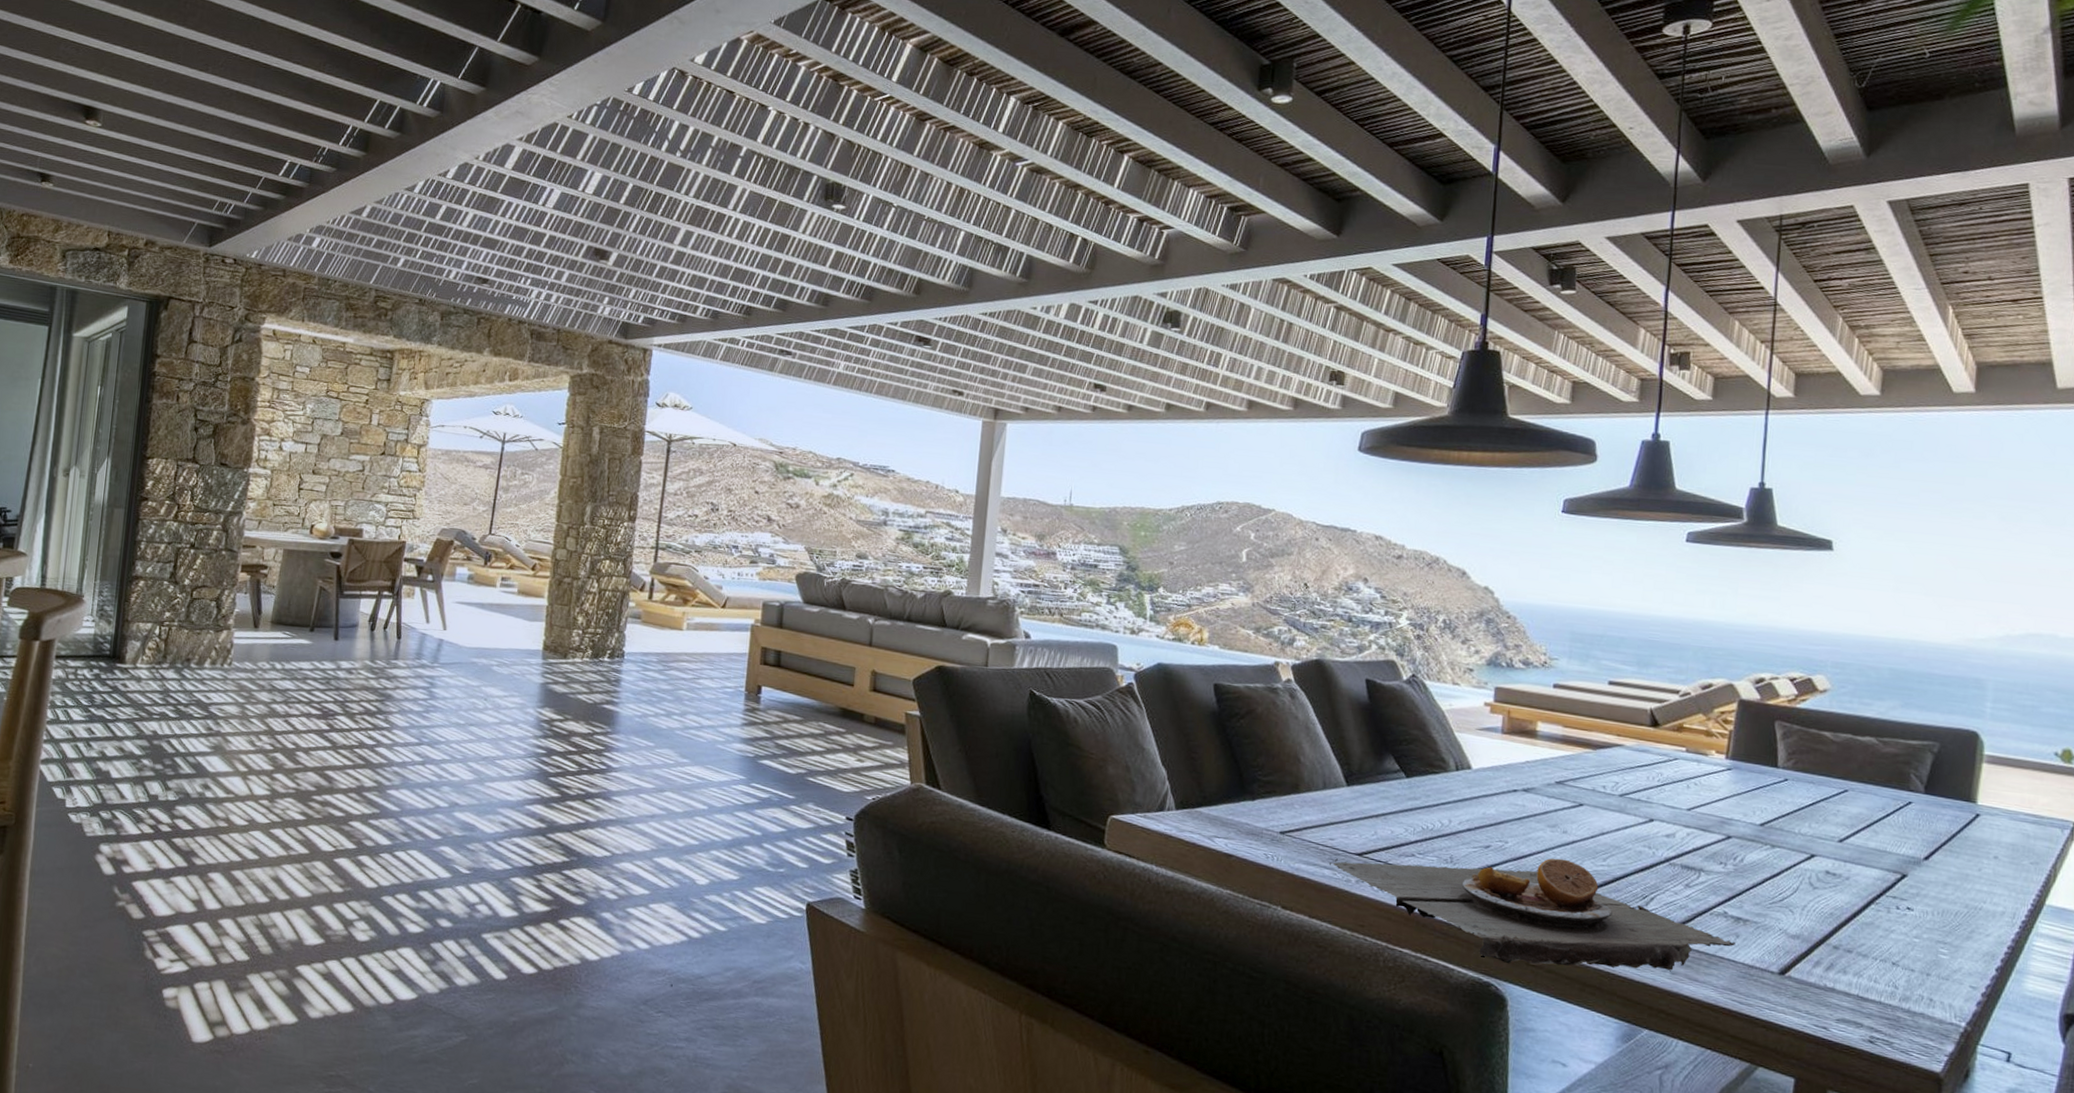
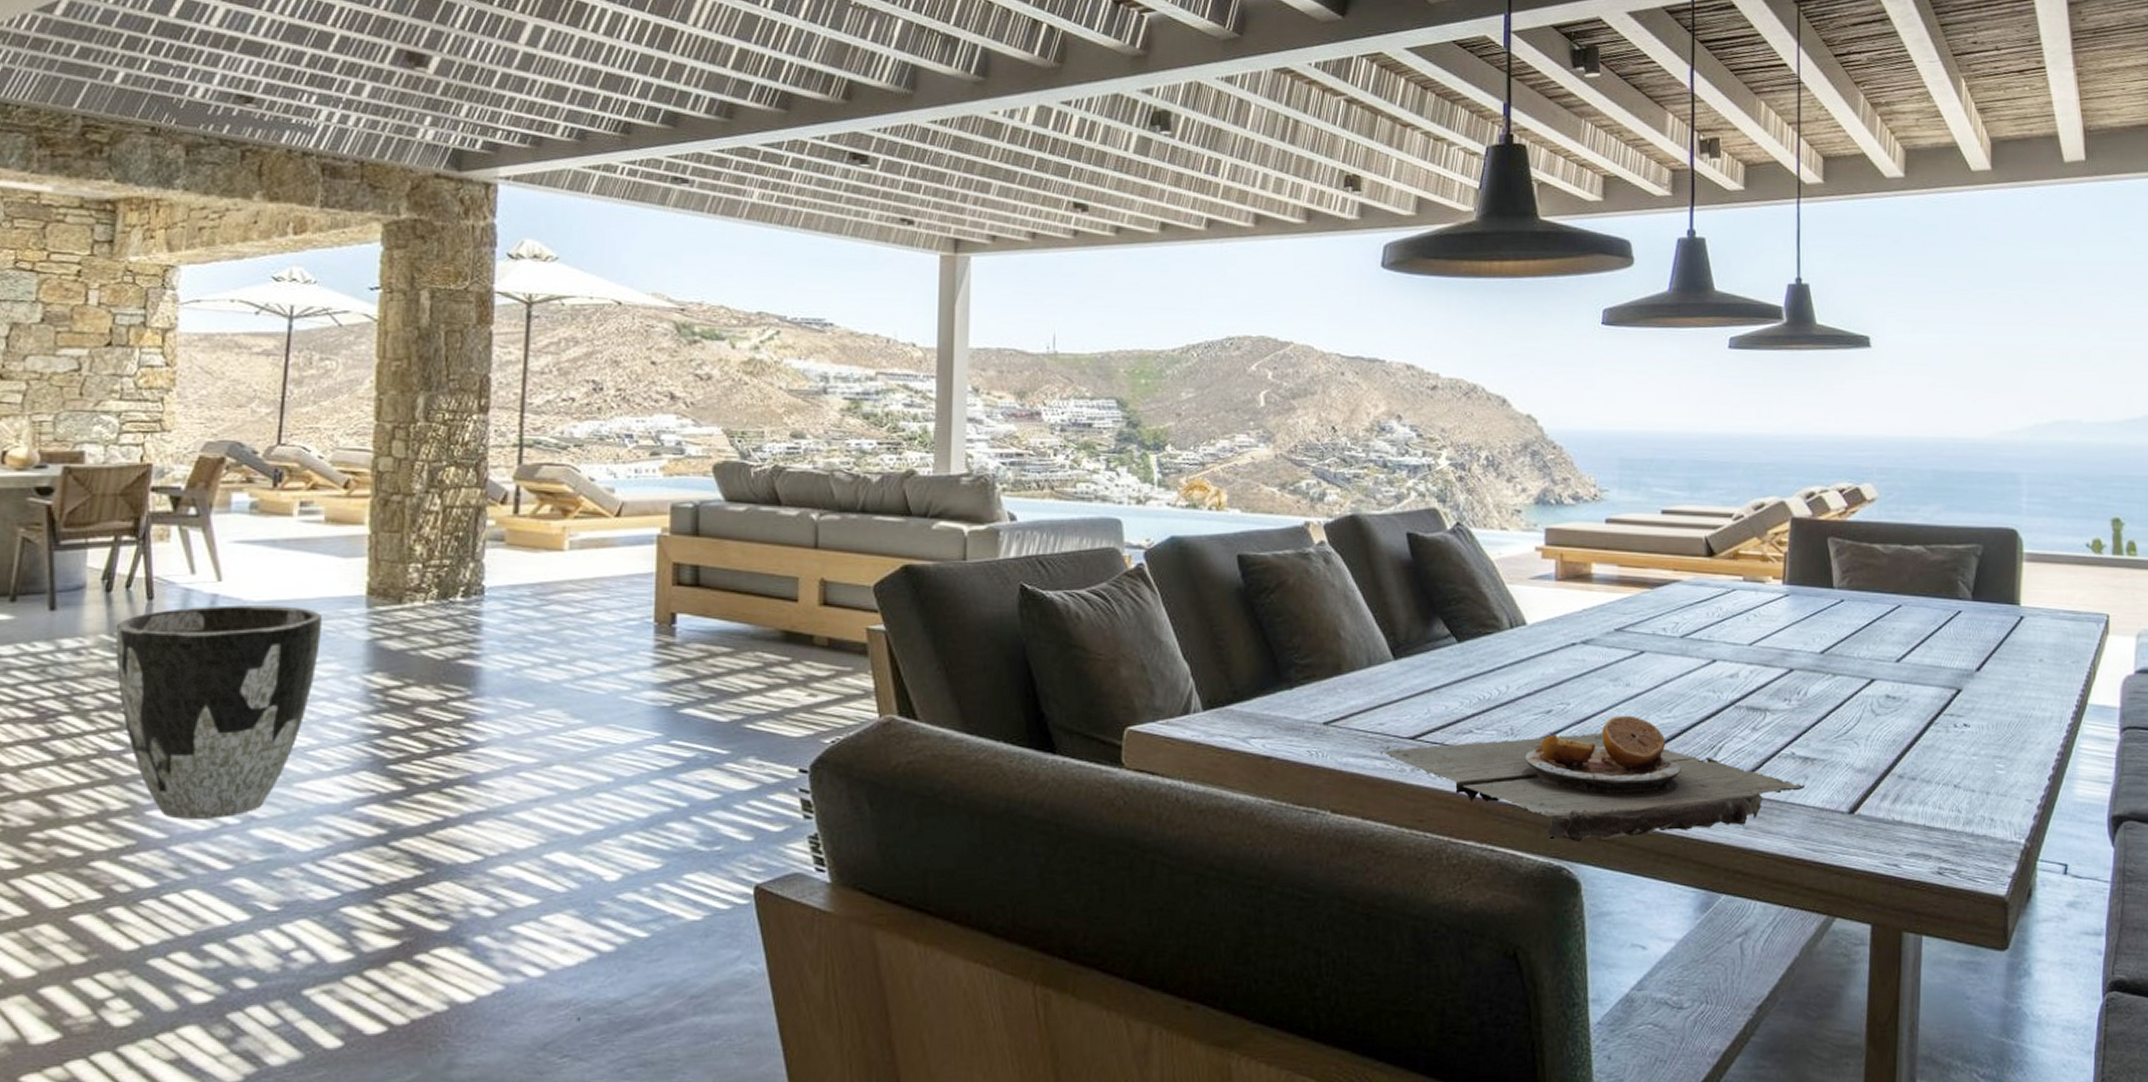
planter pot: none [374,647,511,802] -> present [115,605,322,819]

